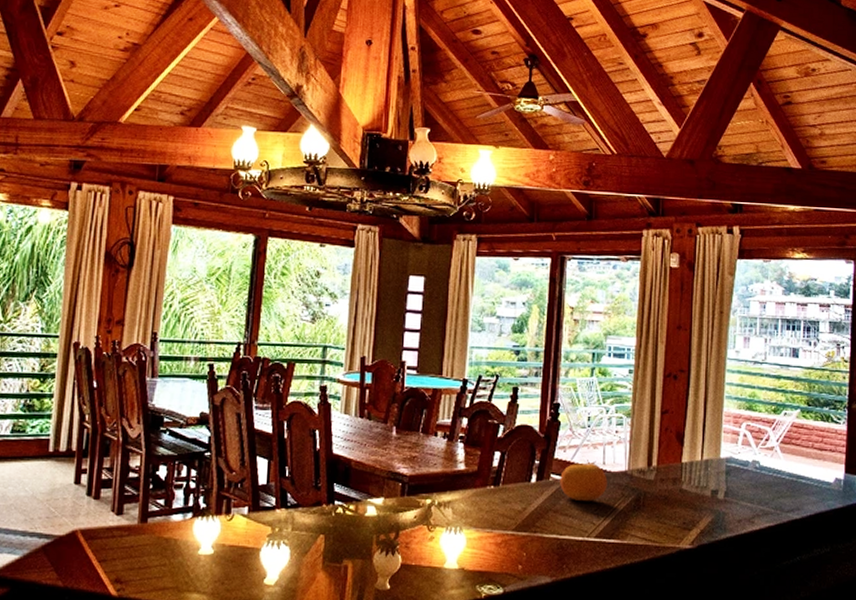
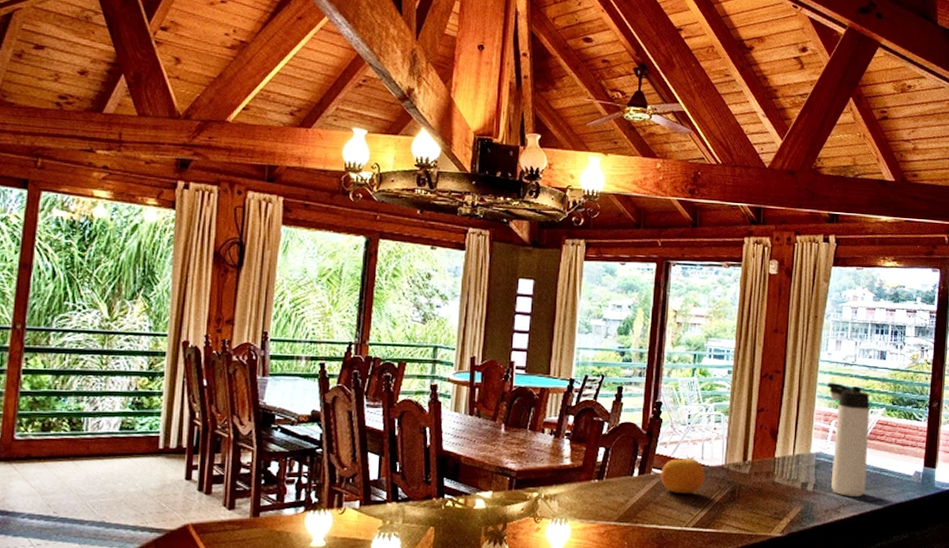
thermos bottle: none [736,381,783,506] -> present [827,382,870,497]

